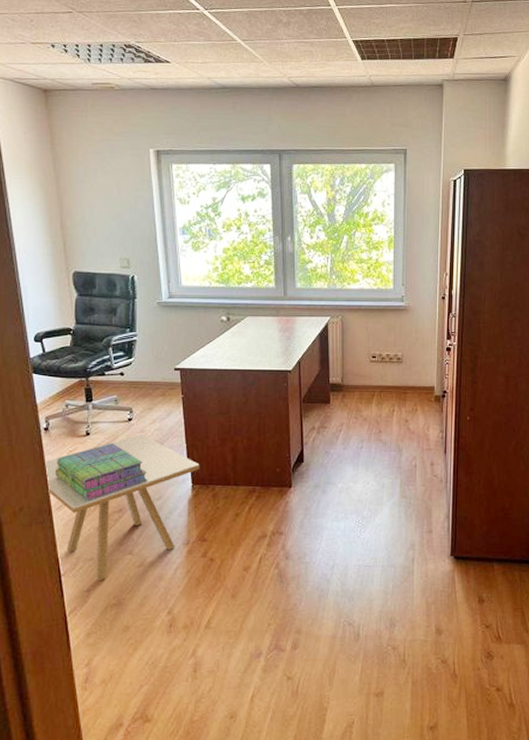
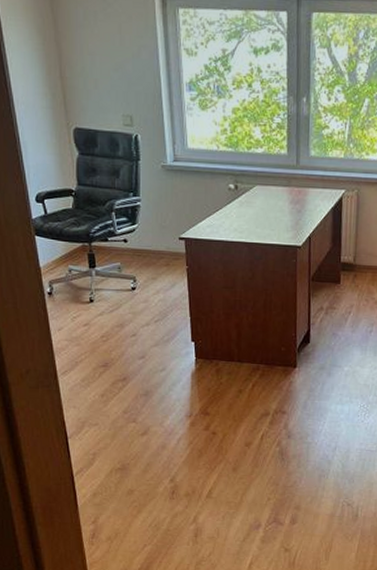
side table: present [45,435,200,582] -> none [50,305,204,446]
stack of books: present [54,442,148,500] -> none [59,311,152,367]

